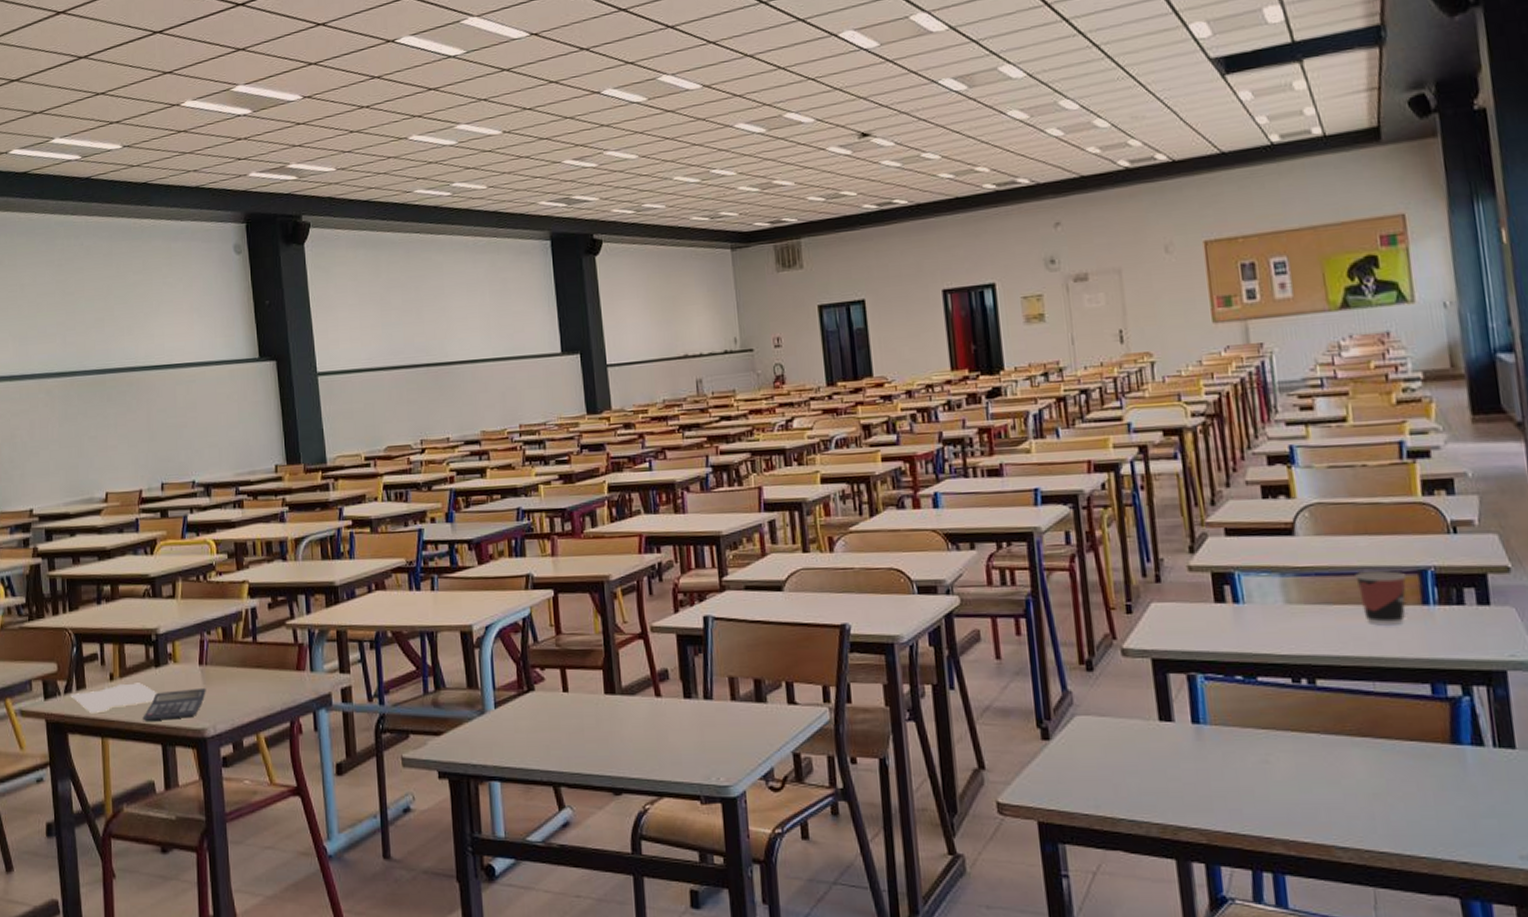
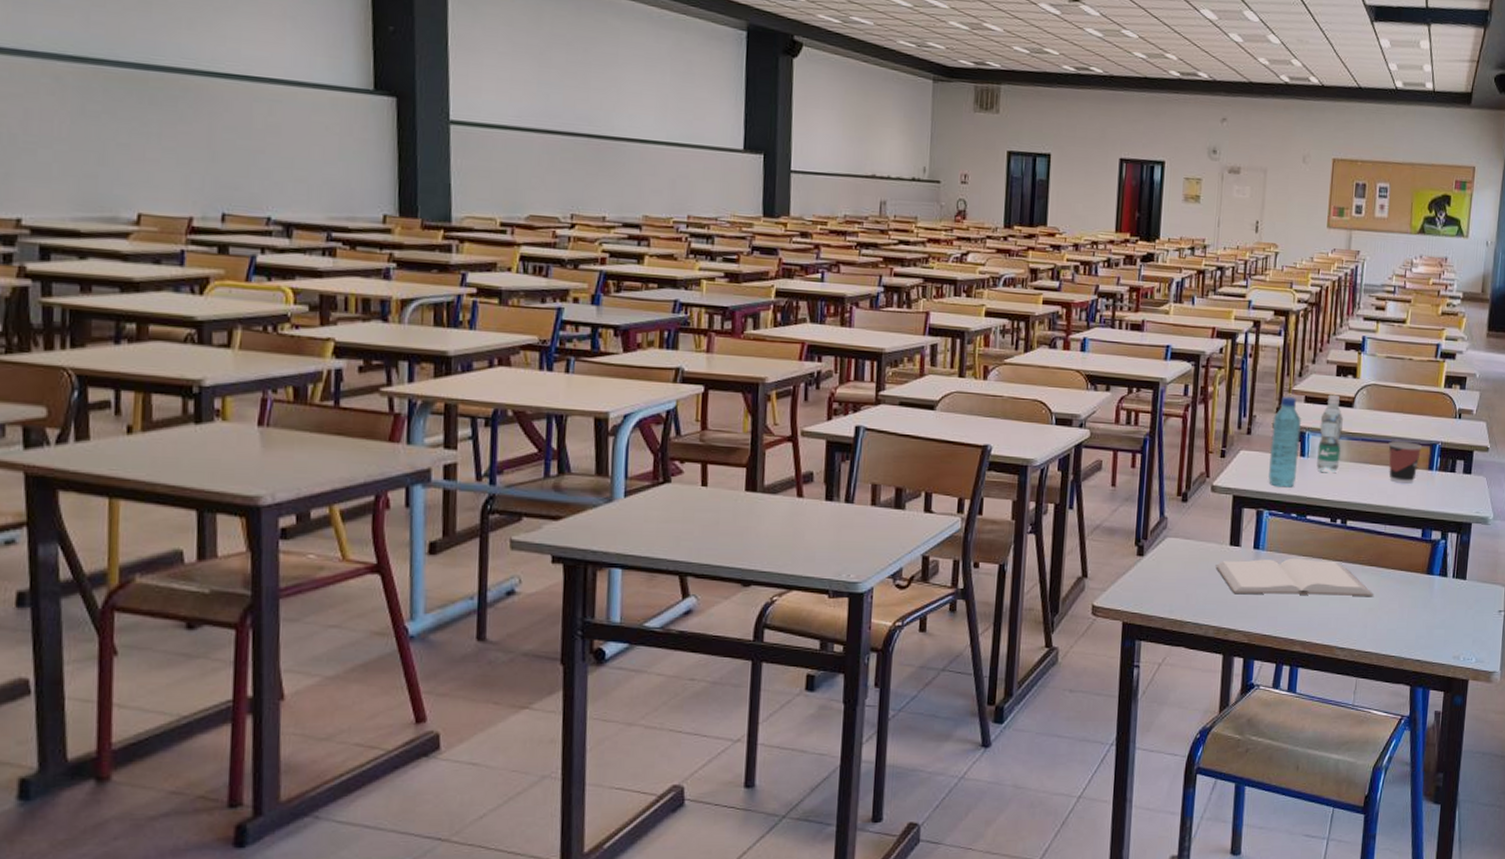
paper sheet: present [70,683,157,713] -> none [65,438,195,469]
calculator: present [143,687,206,722] -> none [172,451,265,484]
book: none [1145,731,1378,781] -> present [1215,557,1375,596]
water bottle: none [1186,530,1233,644] -> present [1268,396,1302,488]
bottle: none [1251,522,1290,621] -> present [1317,394,1343,474]

